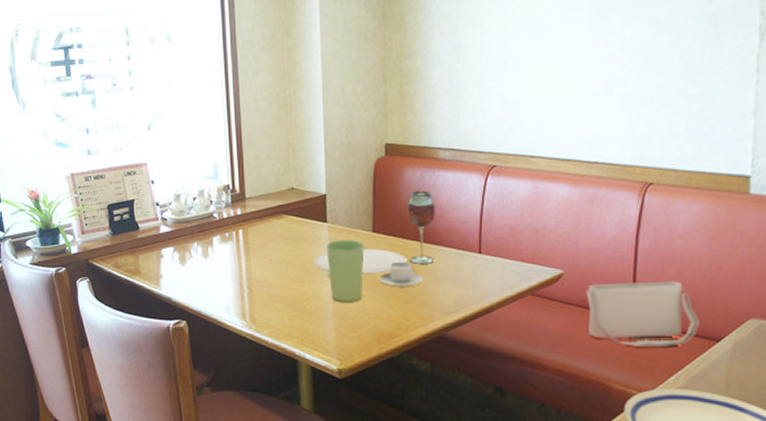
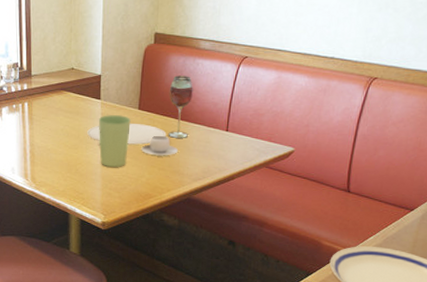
handbag: present [586,281,700,348] -> none [309,160,400,213]

